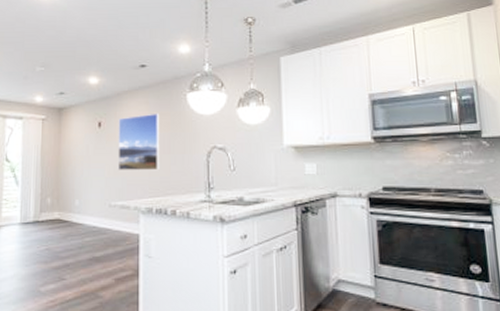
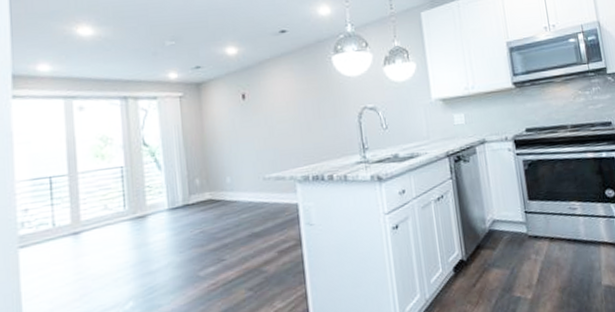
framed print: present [117,113,160,170] -> none [263,78,312,141]

